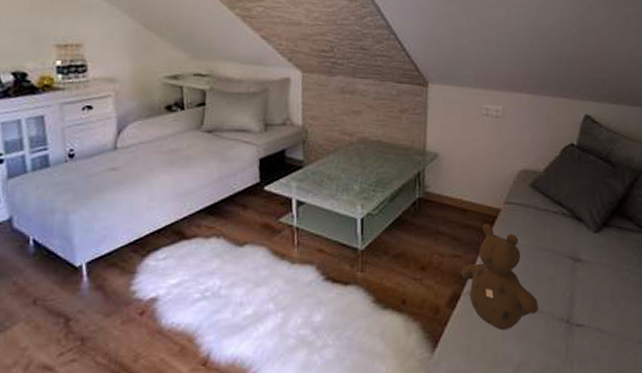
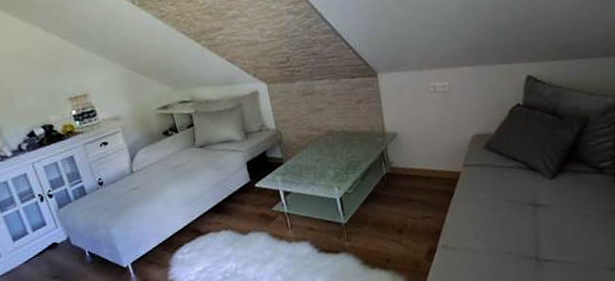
teddy bear: present [460,223,538,330] -> none [433,186,508,273]

